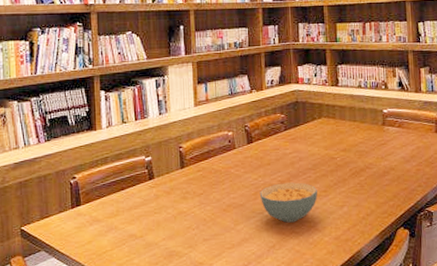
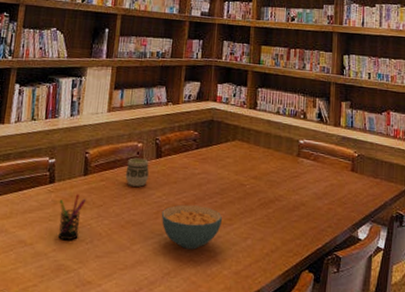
pen holder: none [161,186,187,229] -> present [58,194,87,240]
cup: none [220,145,243,173] -> present [125,157,150,187]

